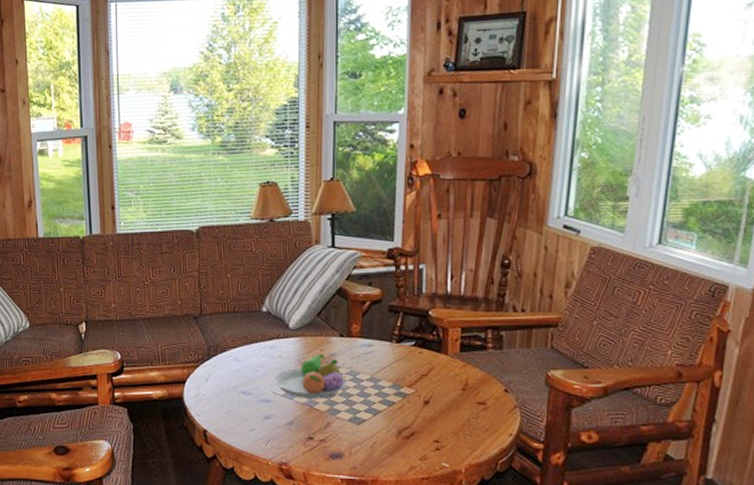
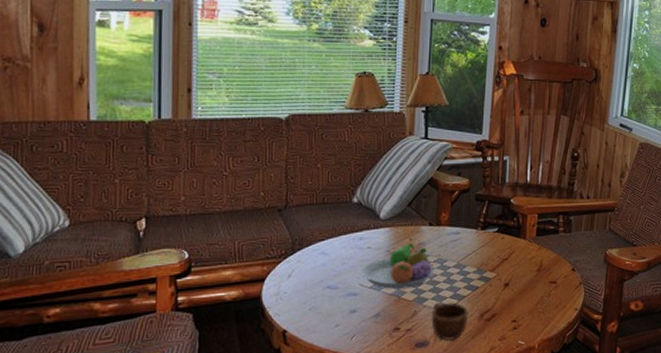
mug: none [345,415,385,456] -> present [431,302,469,342]

